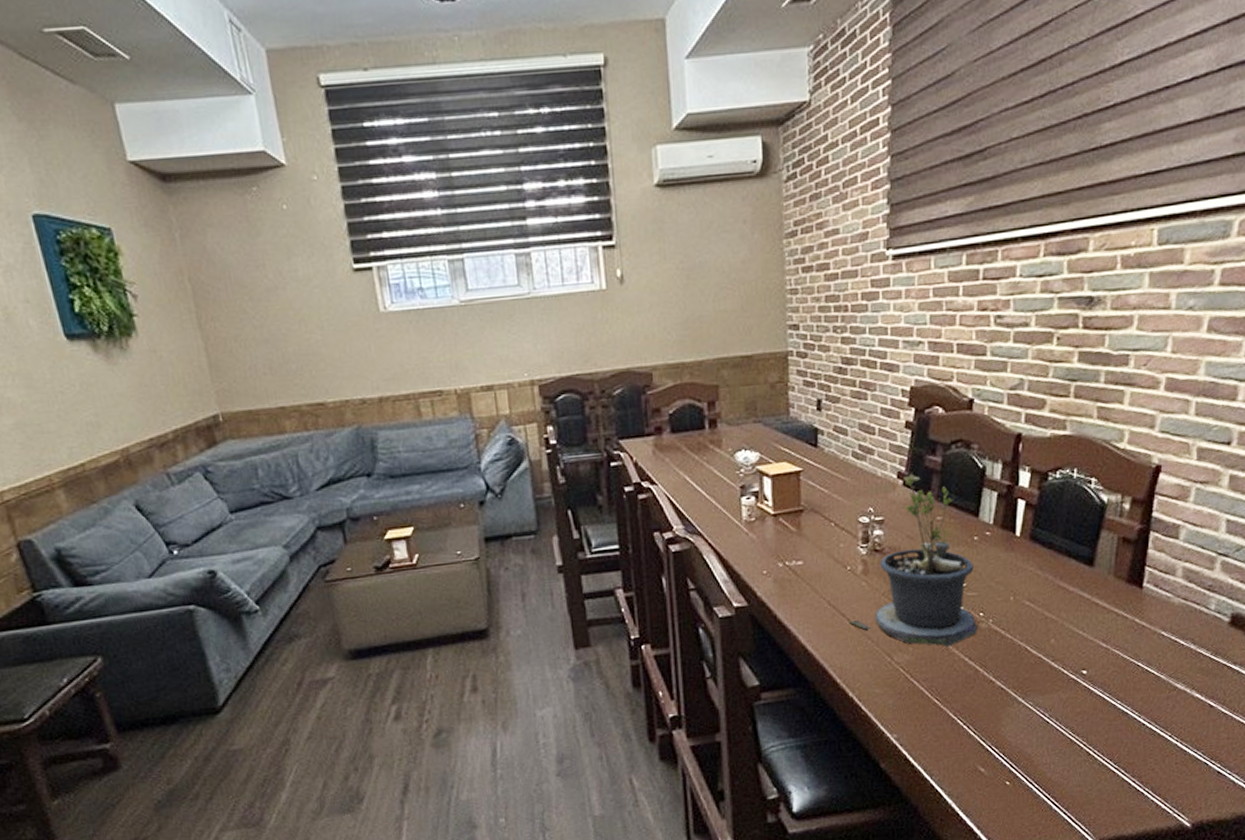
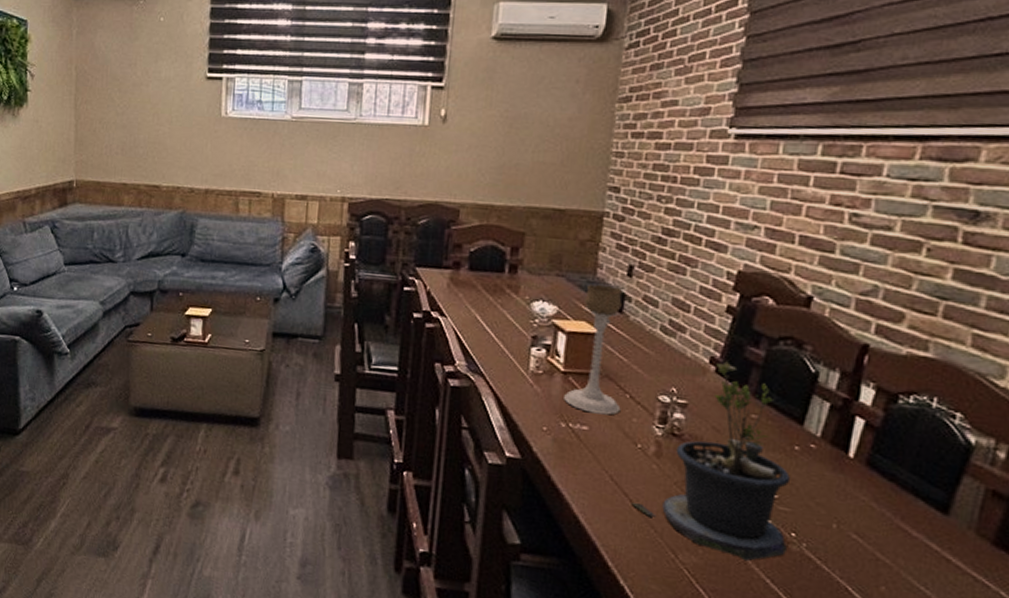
candle holder: none [777,423,829,548] -> present [564,284,622,415]

